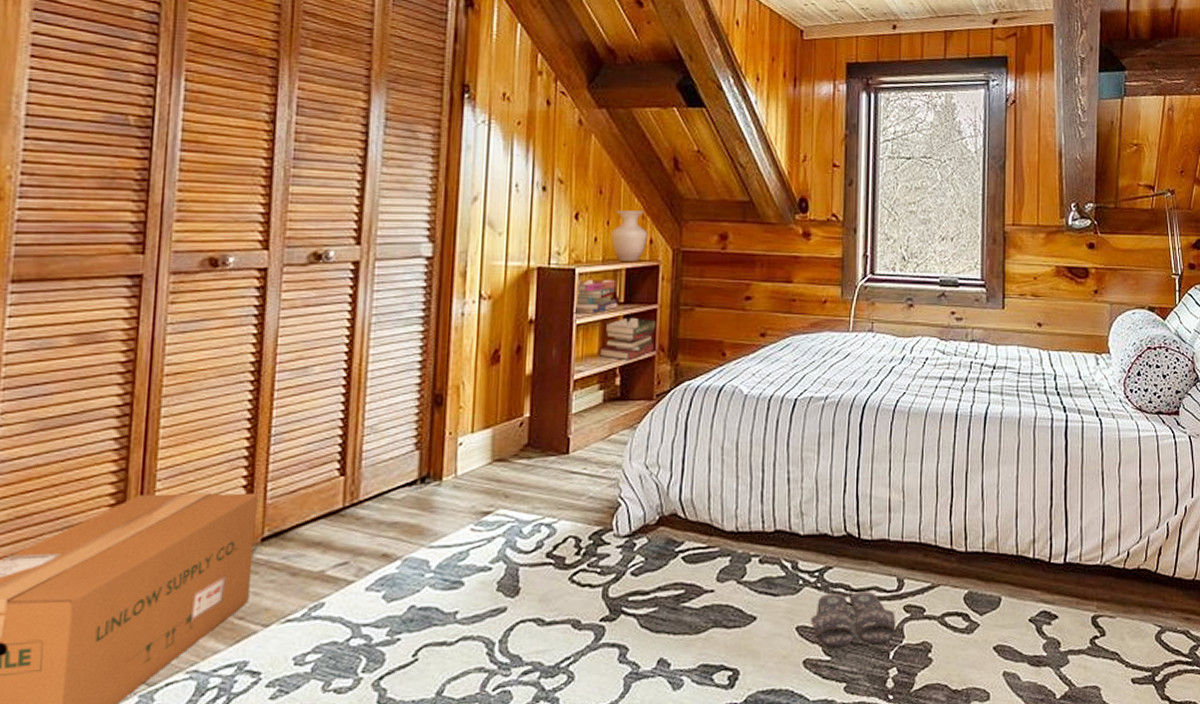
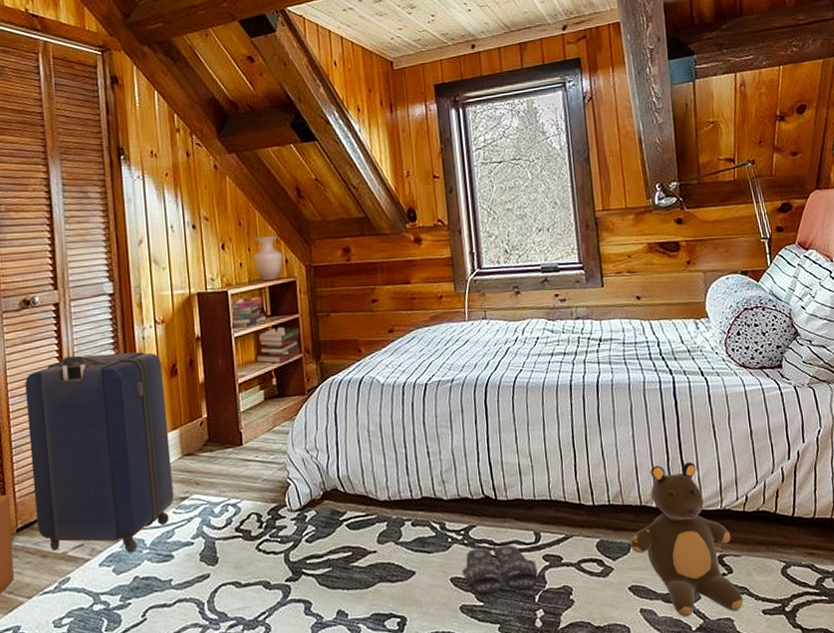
suitcase: none [289,328,481,577] -> present [25,352,174,553]
teddy bear: none [1000,510,1114,683] -> present [630,462,744,617]

